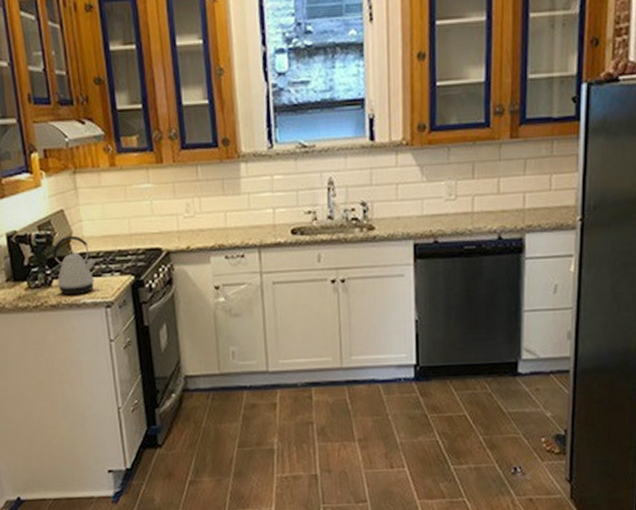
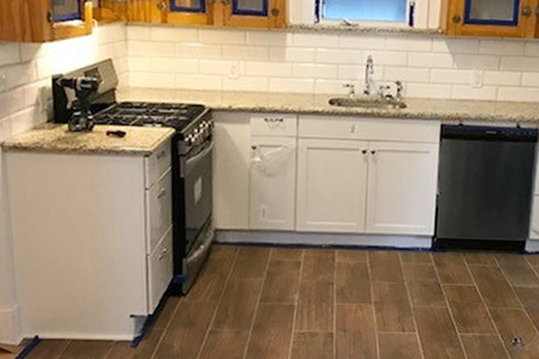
kettle: present [52,235,97,295] -> none [95,84,139,142]

